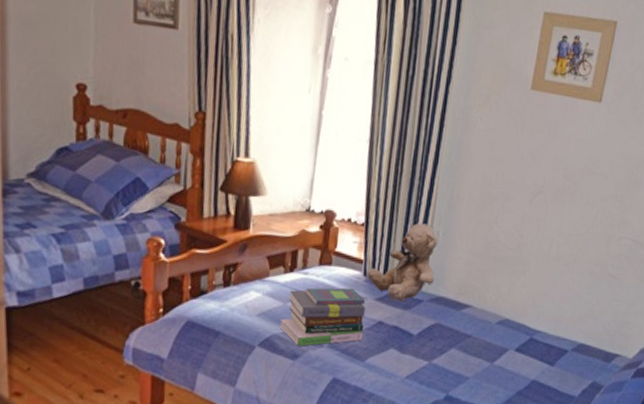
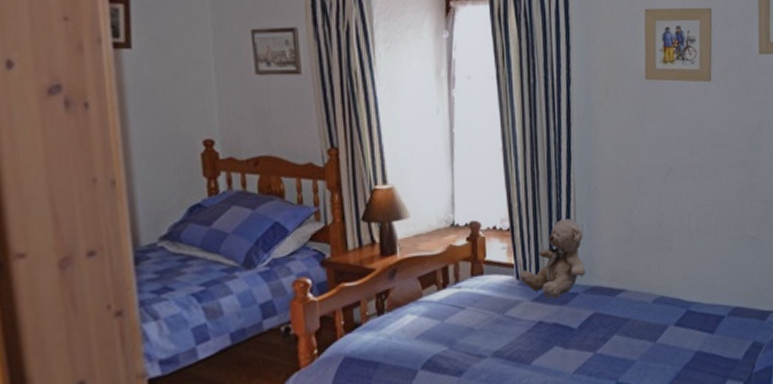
books: present [279,287,365,346] -> none [439,293,525,362]

